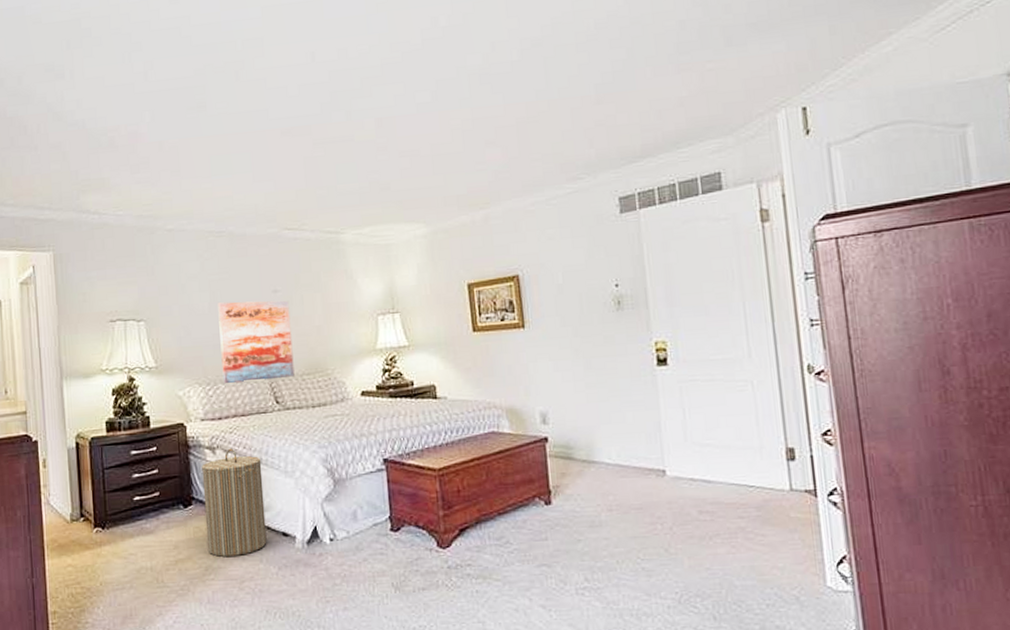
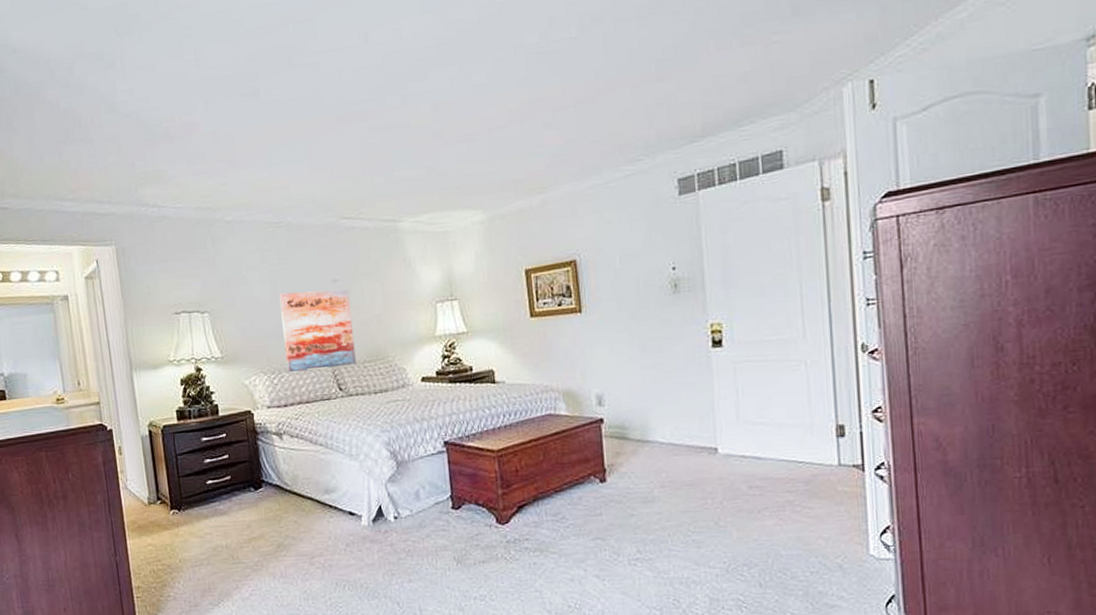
laundry hamper: present [202,448,267,557] -> none [270,433,335,535]

